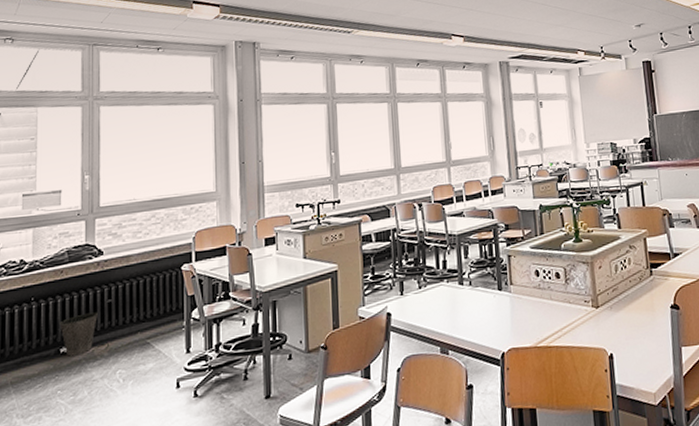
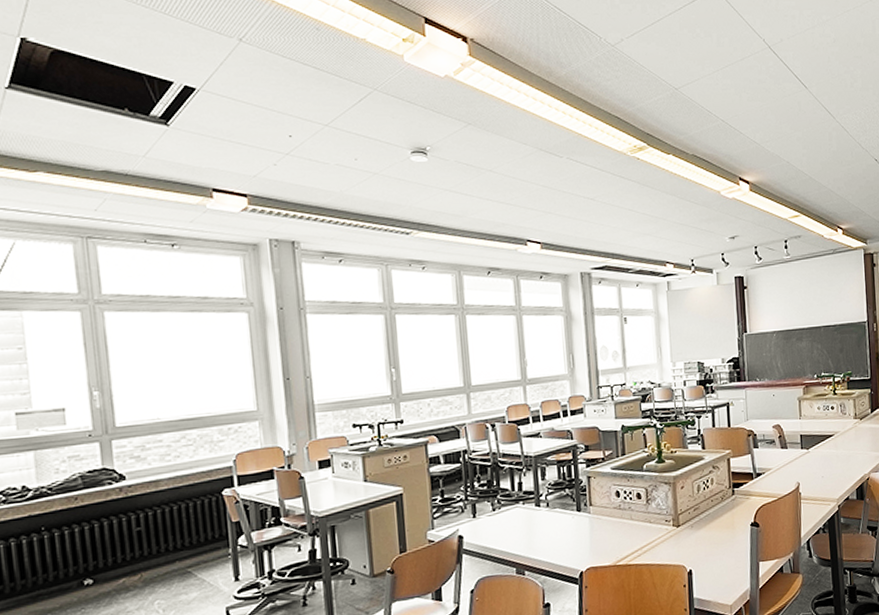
waste basket: present [60,312,98,357] -> none [80,541,126,588]

